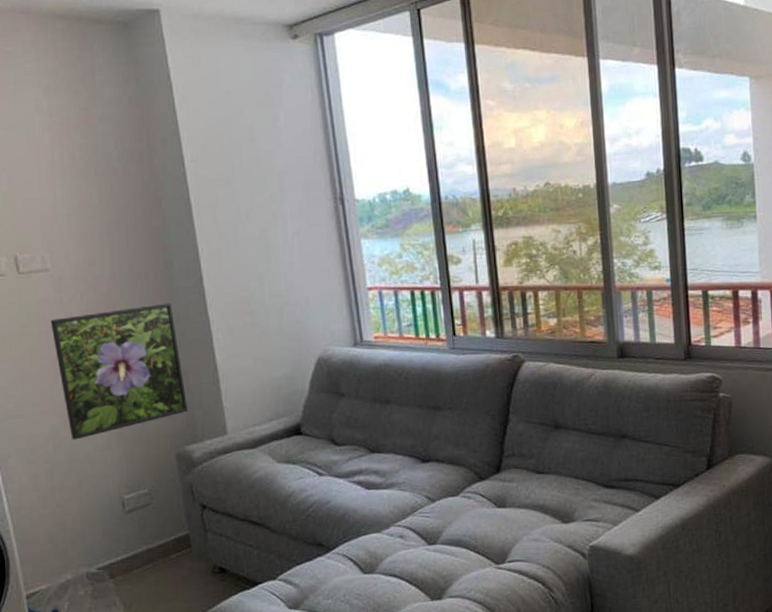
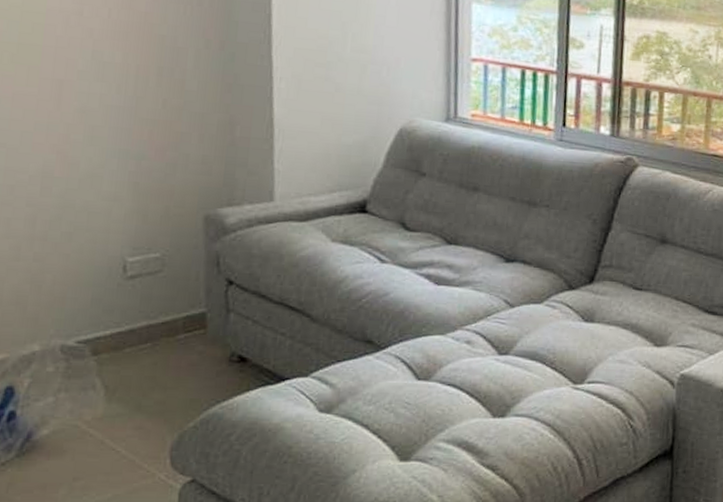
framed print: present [50,303,188,440] -> none [62,33,229,183]

